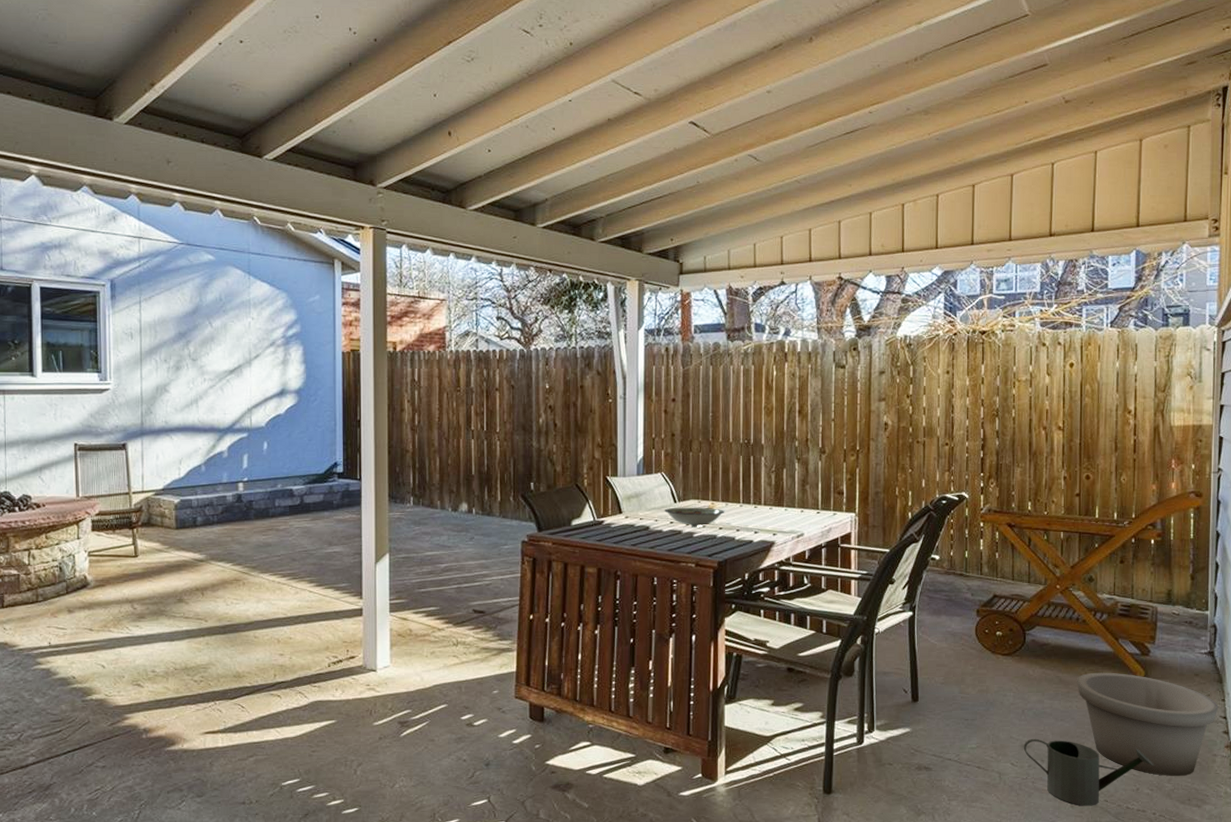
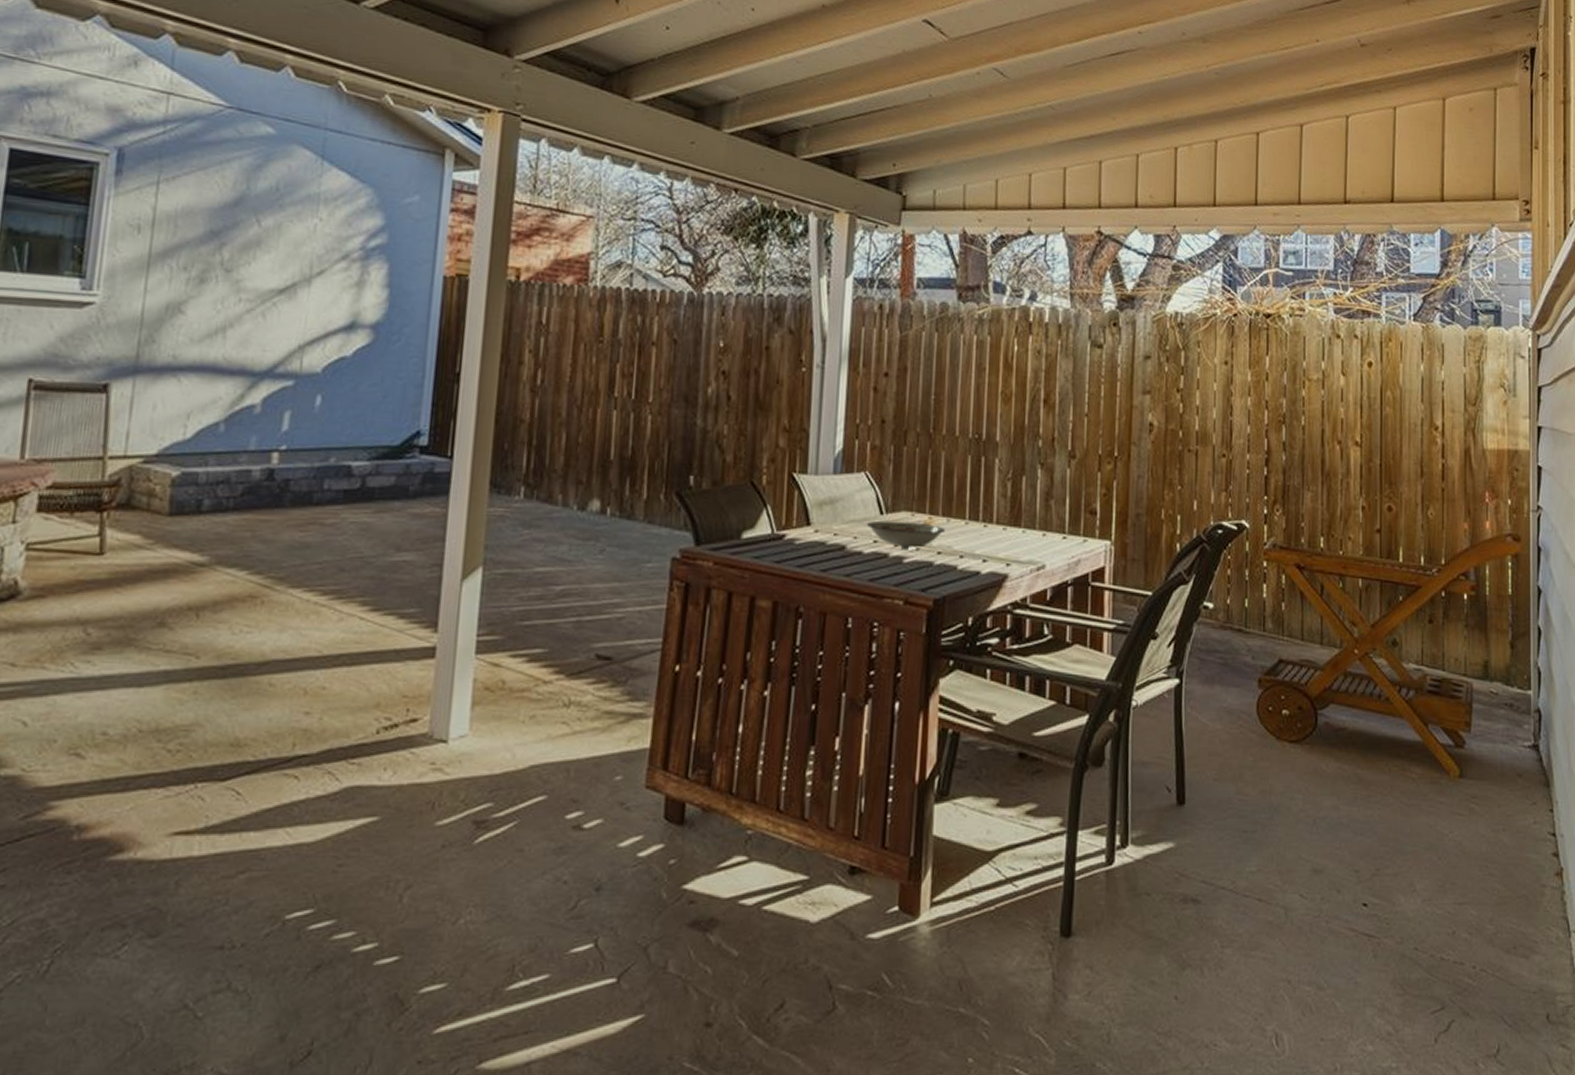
watering can: present [1023,738,1154,806] -> none [1315,859,1473,957]
pot: present [1076,672,1219,777] -> none [1378,769,1546,915]

